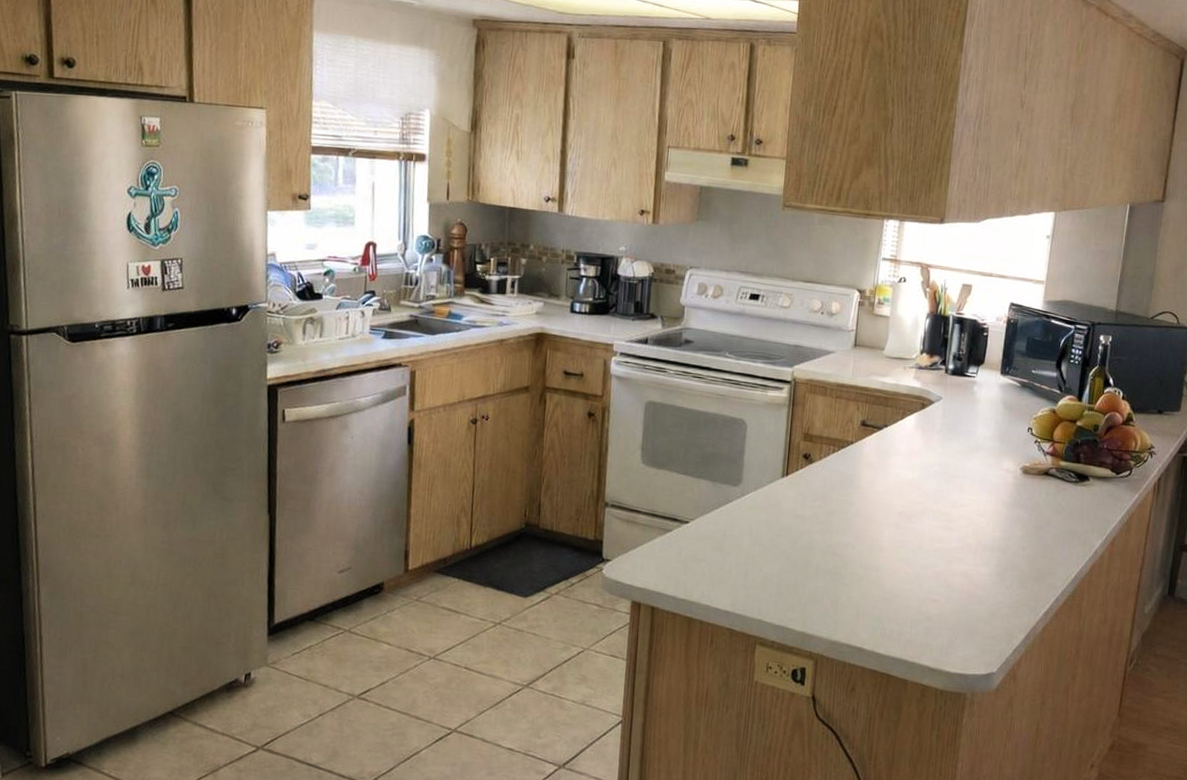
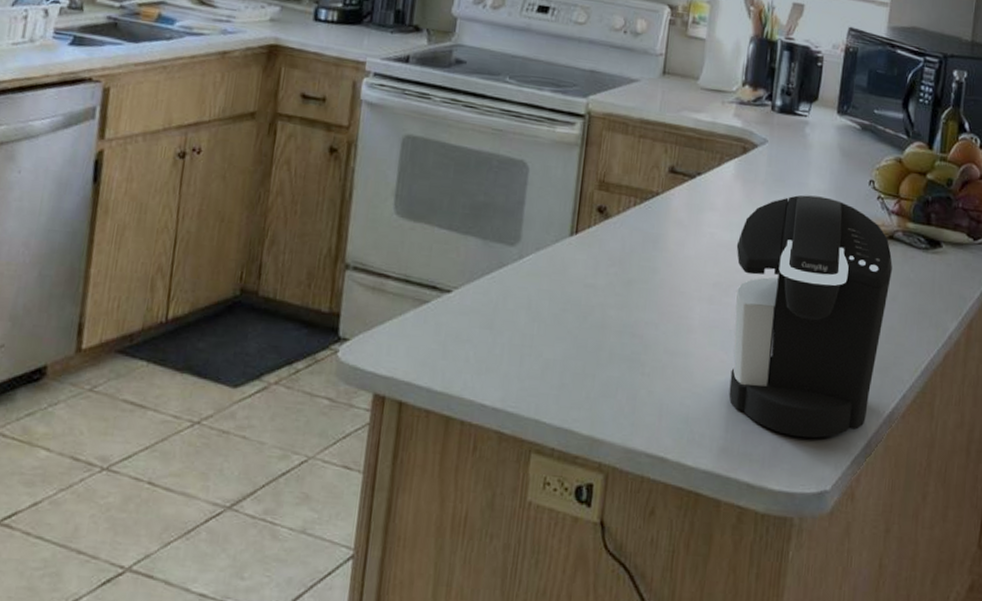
coffee maker: none [913,441,1048,633] -> present [729,195,893,439]

